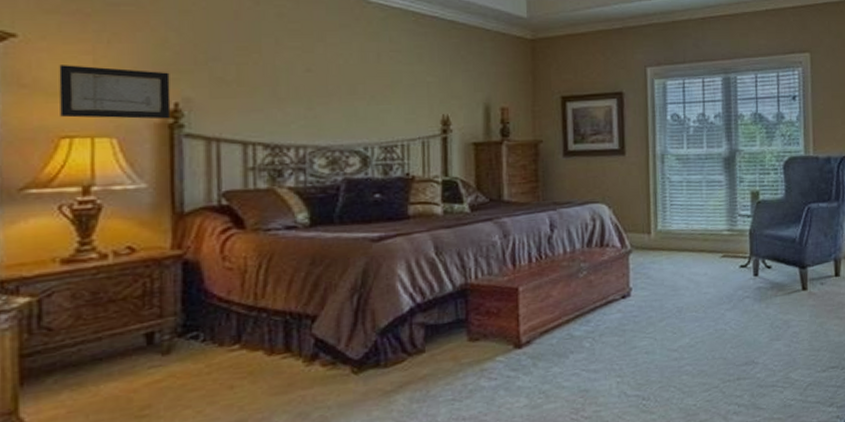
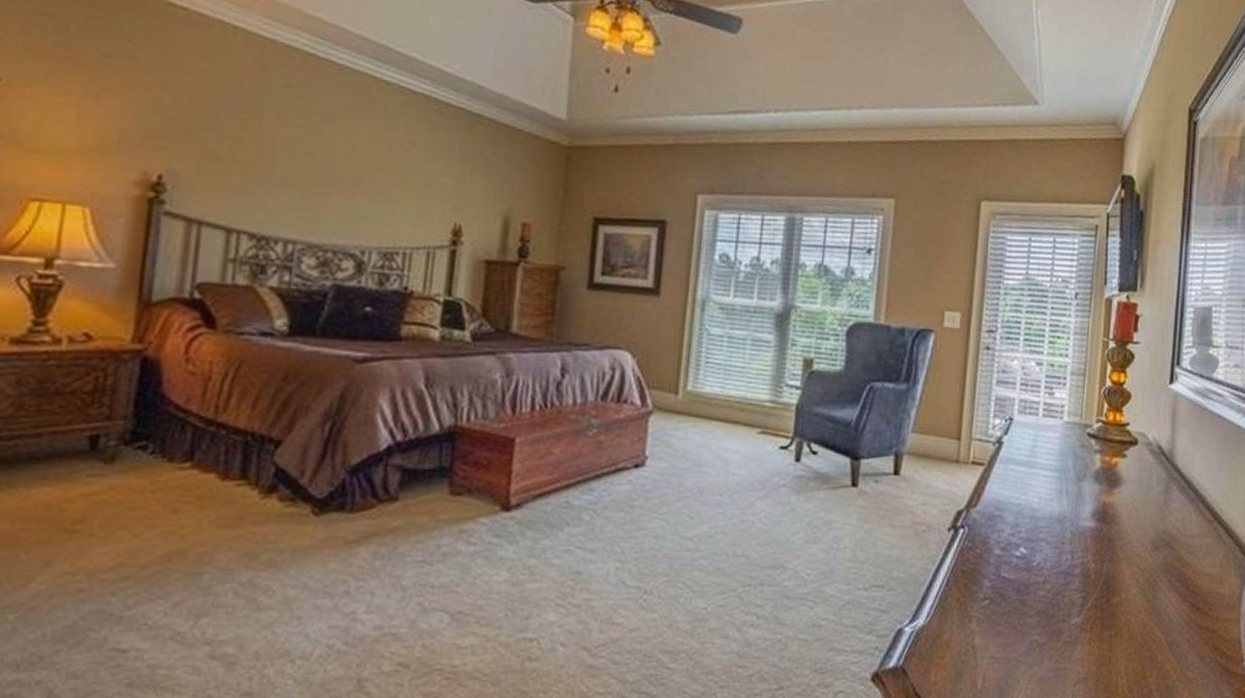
wall art: present [59,65,171,119] -> none [33,117,158,192]

